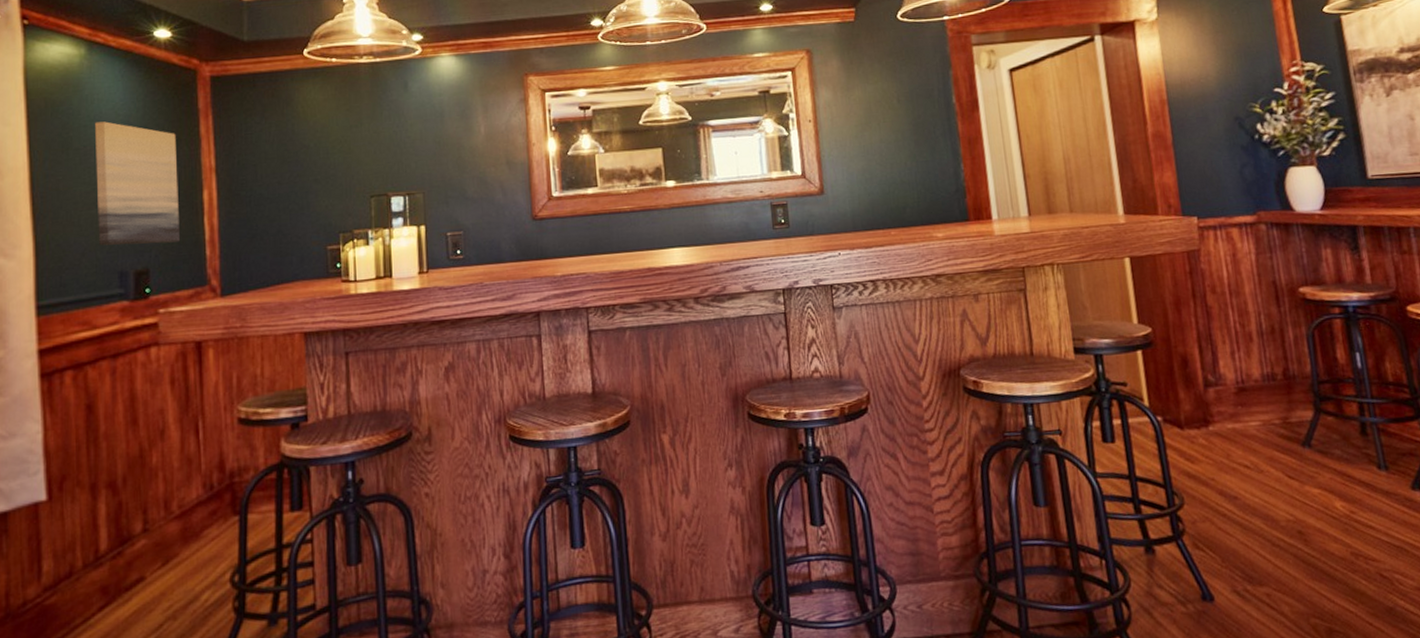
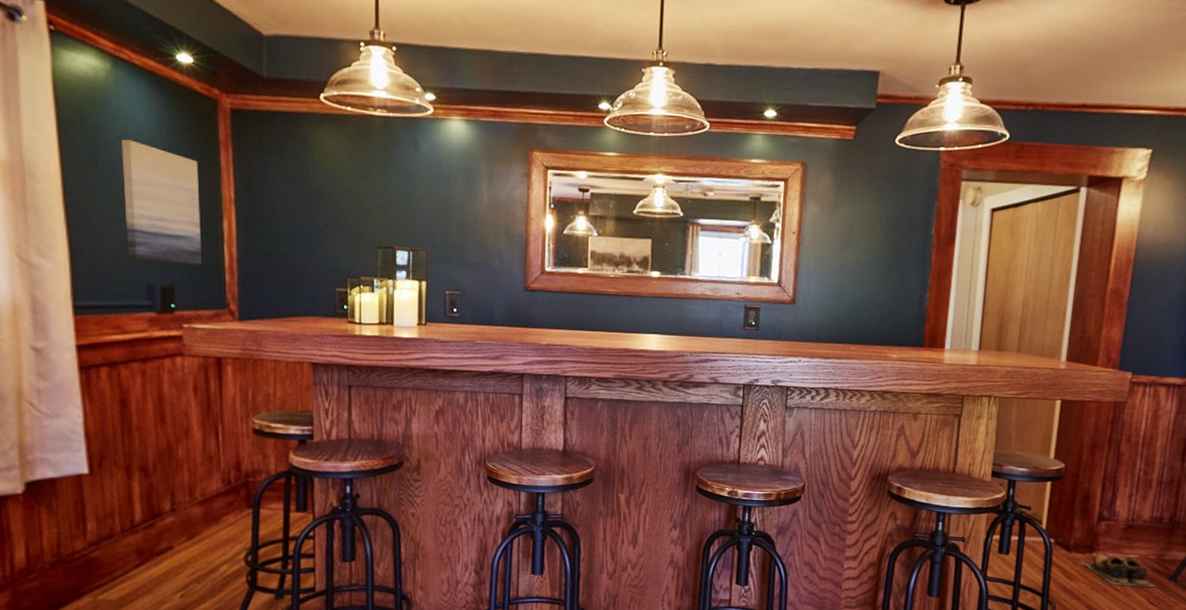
shoes: none [1200,425,1292,462] -> present [1083,554,1157,588]

